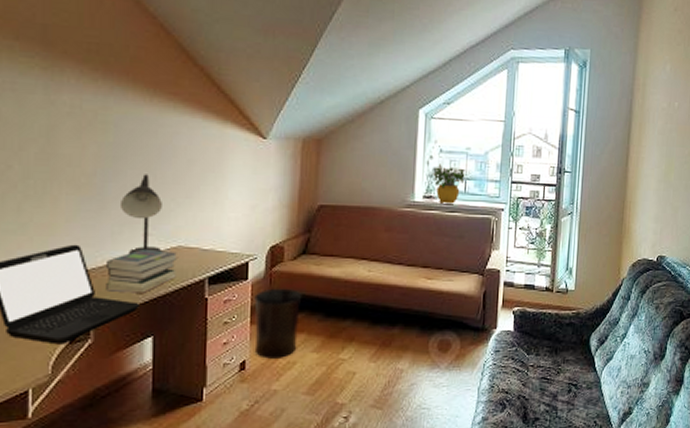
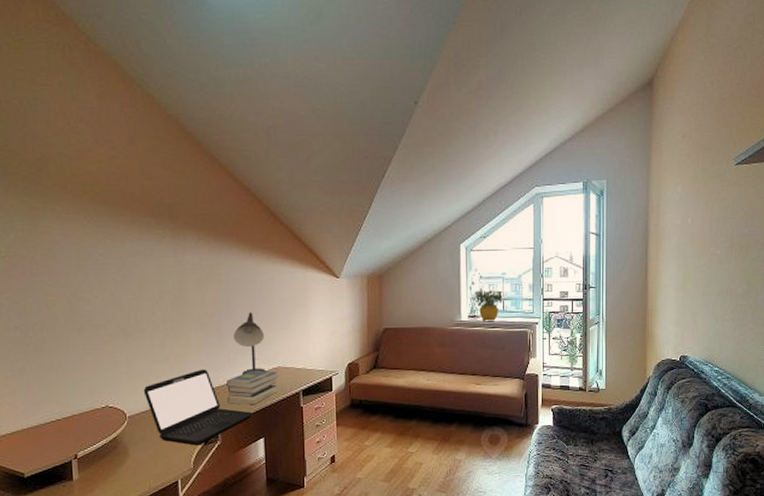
waste bin: present [254,288,302,359] -> none [338,396,376,453]

